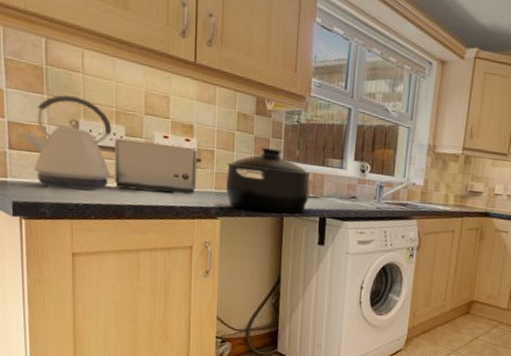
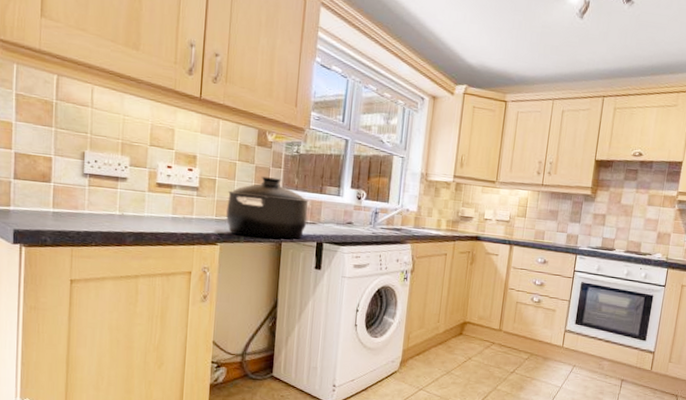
kettle: present [21,95,116,191] -> none [27,128,119,219]
toaster: present [114,138,201,195] -> none [116,168,203,222]

